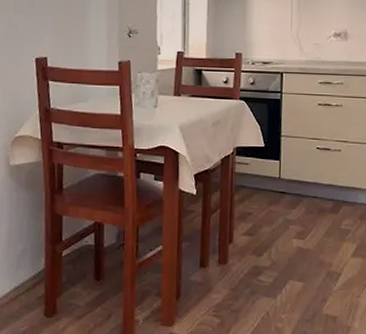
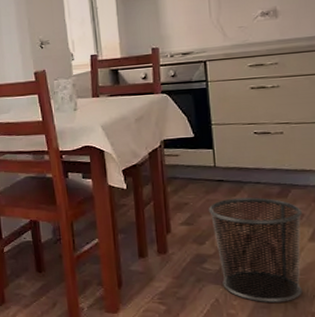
waste bin: none [269,211,349,316] -> present [208,197,303,302]

